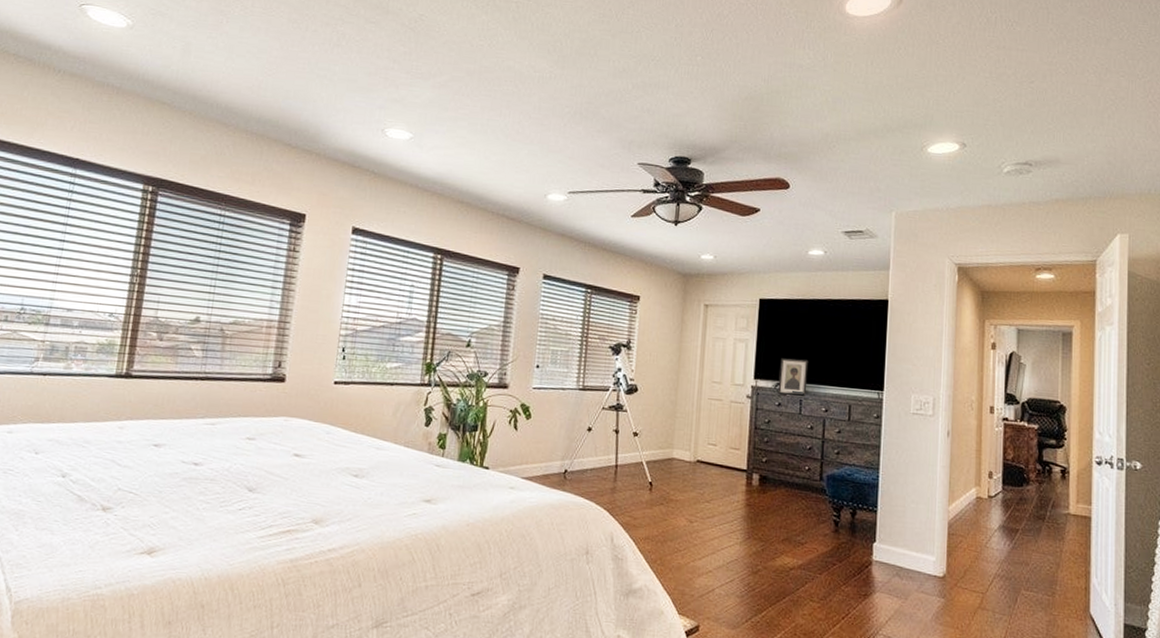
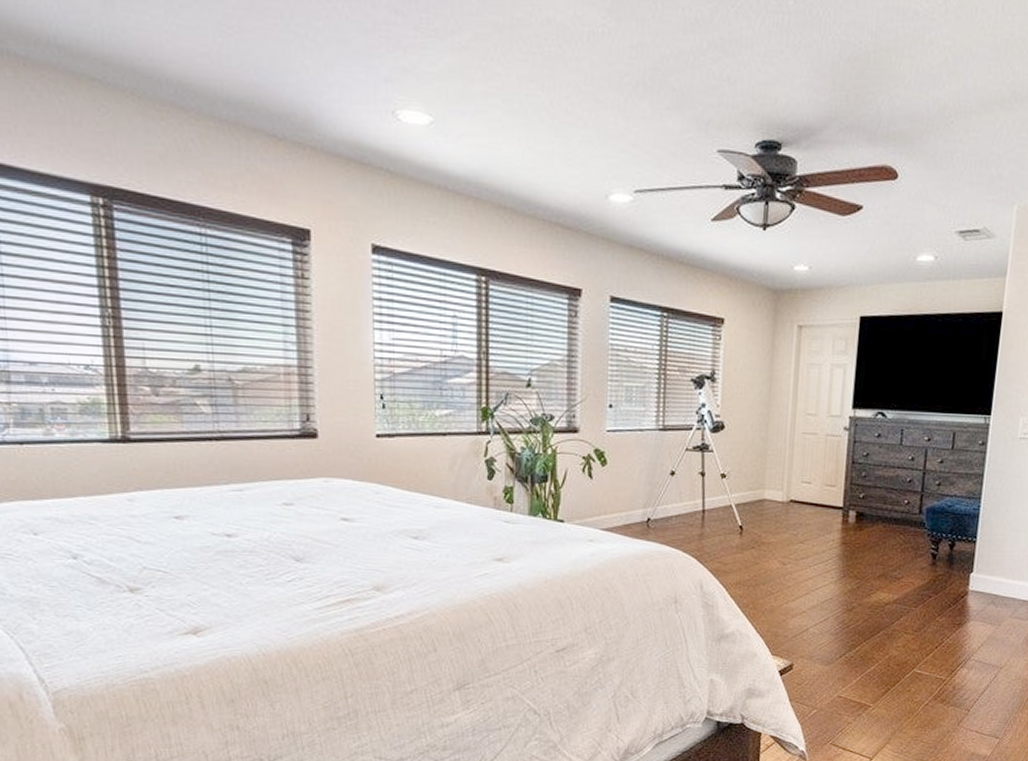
picture frame: present [778,358,809,397] -> none [877,384,912,426]

